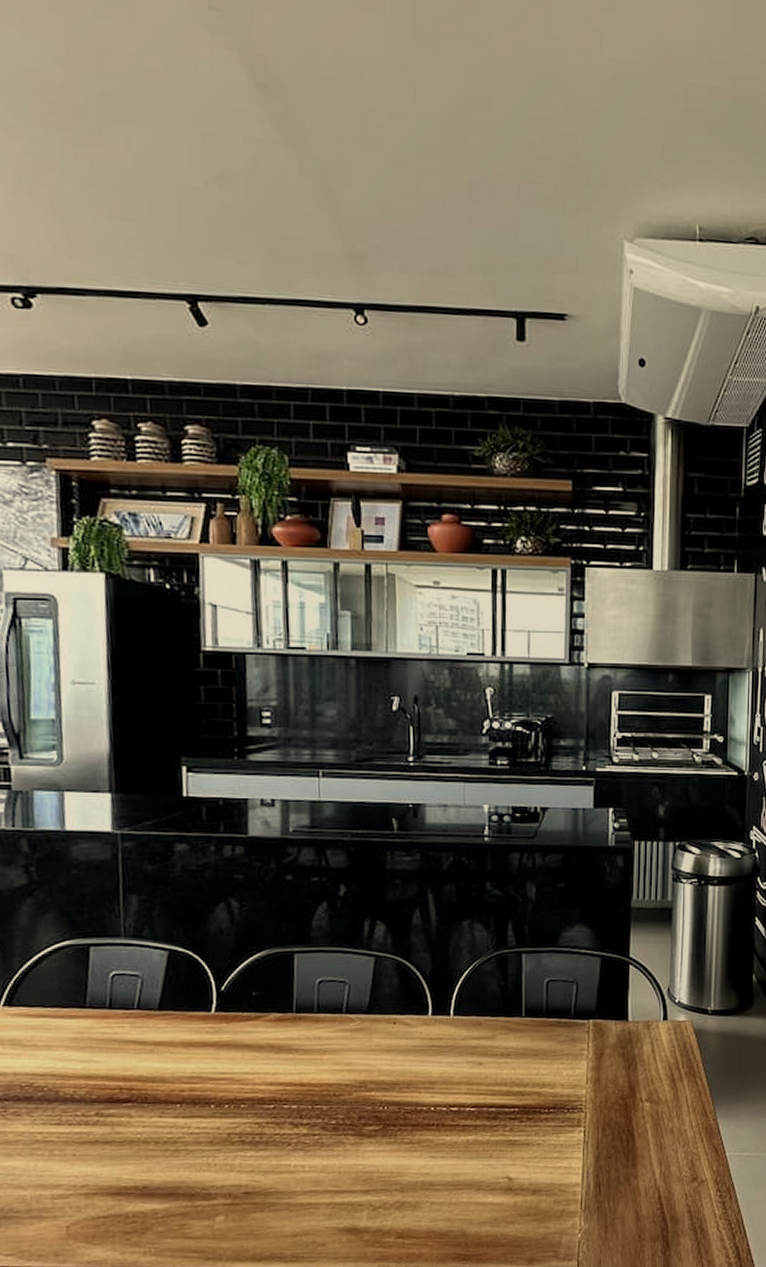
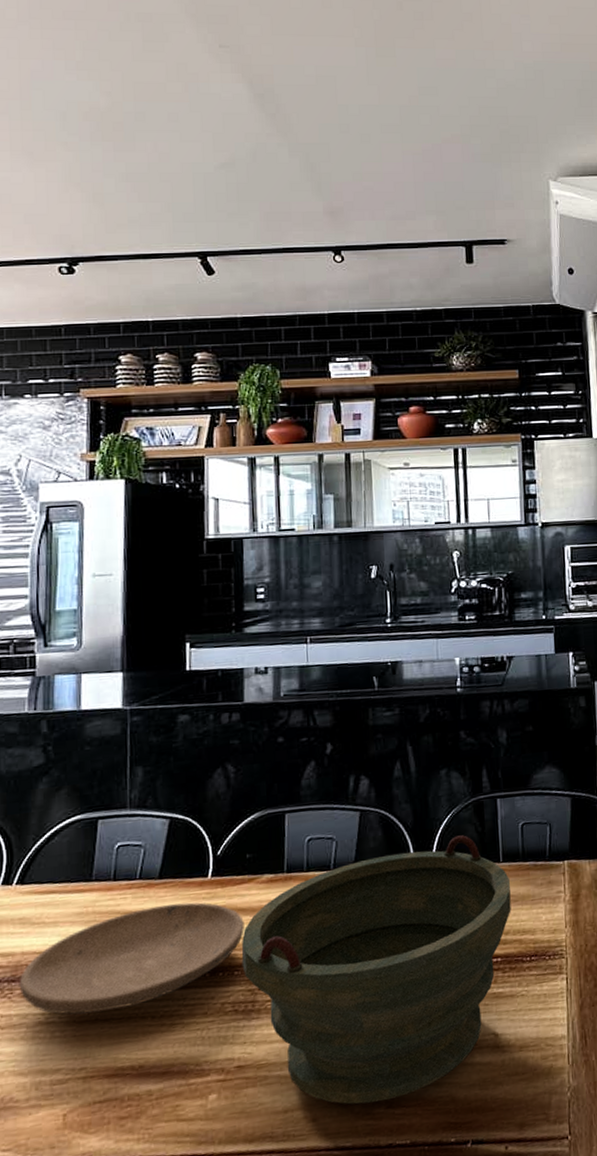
plate: none [12,1035,251,1136] -> present [19,902,244,1015]
bowl: none [248,988,532,1233] -> present [241,835,511,1105]

